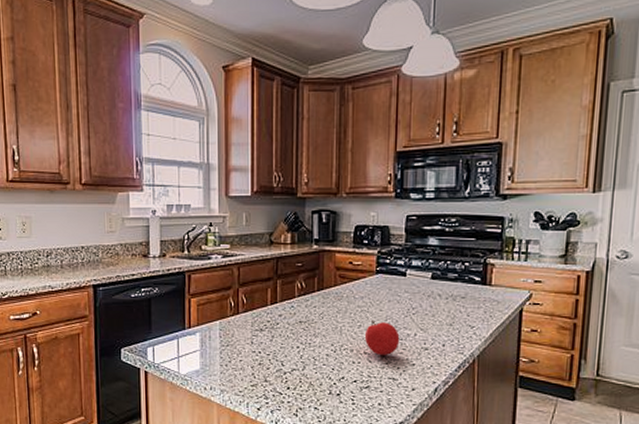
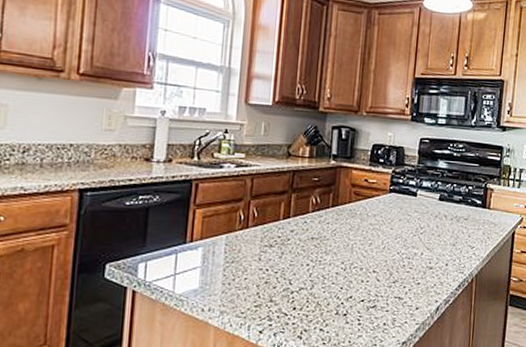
fruit: present [365,319,400,355] -> none [375,238,408,274]

